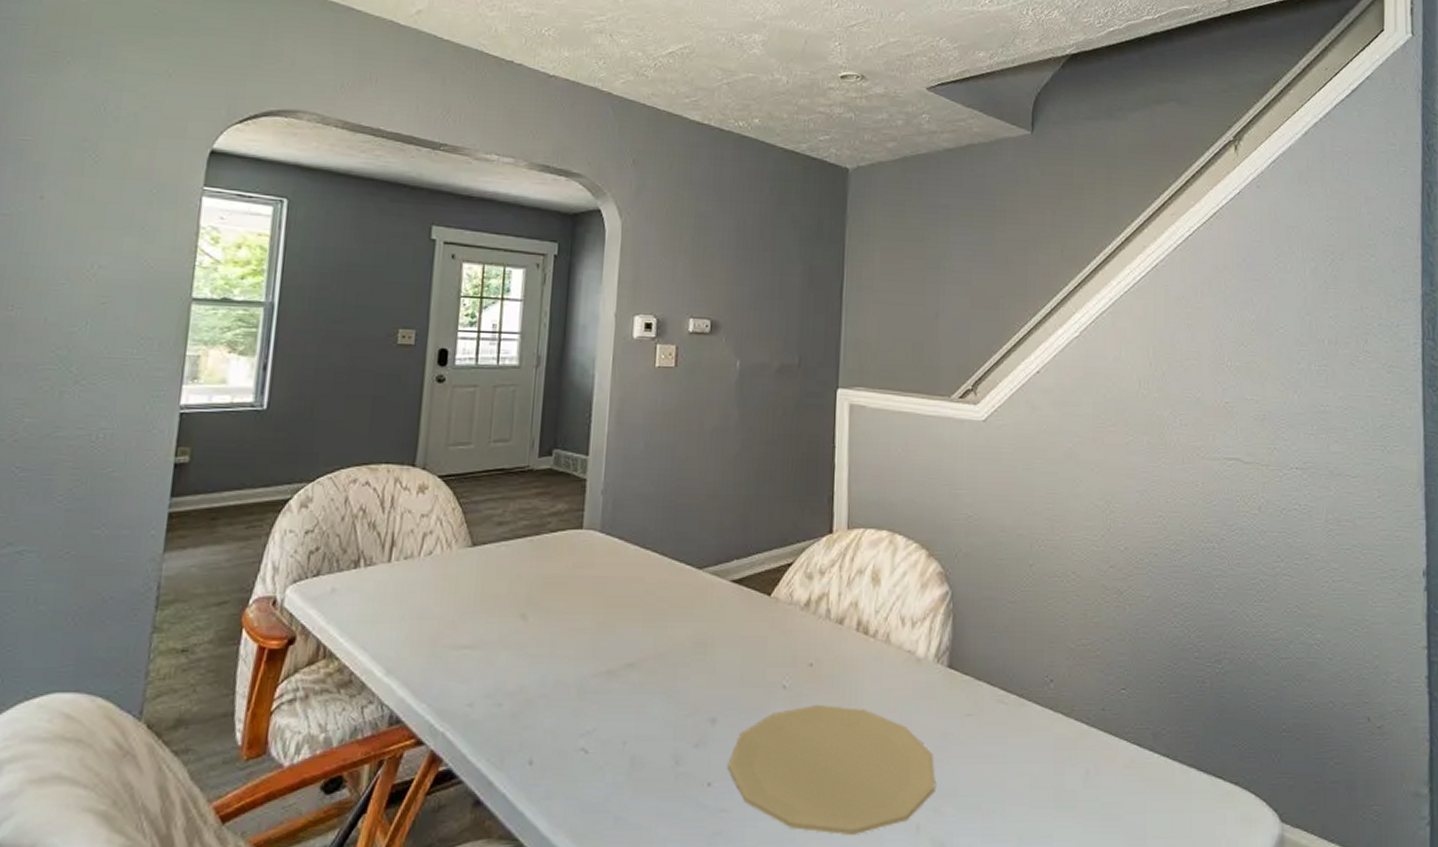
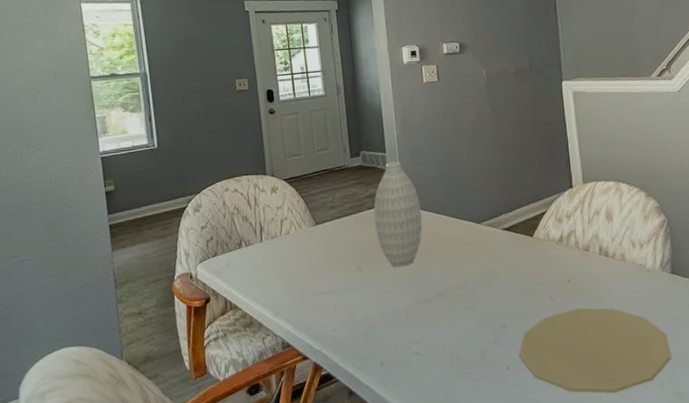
vase: none [555,469,624,620] -> present [373,161,423,267]

